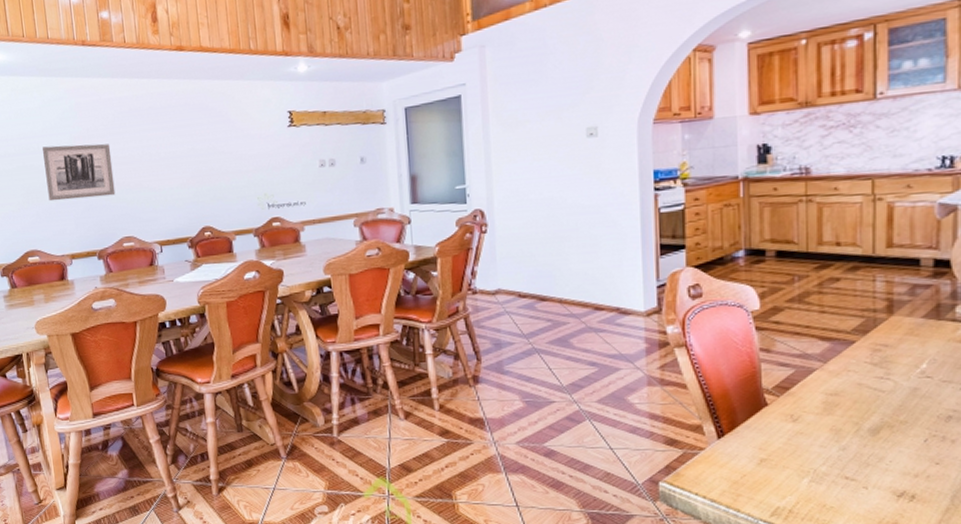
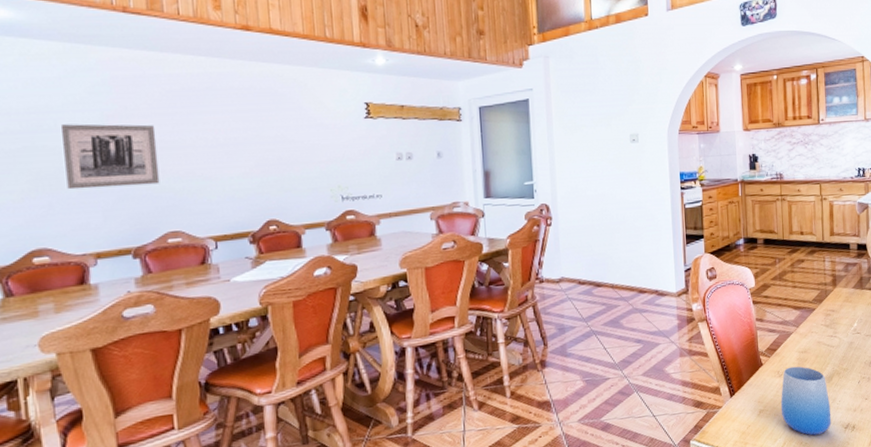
cup: none [793,411,875,499] -> present [780,366,832,436]

